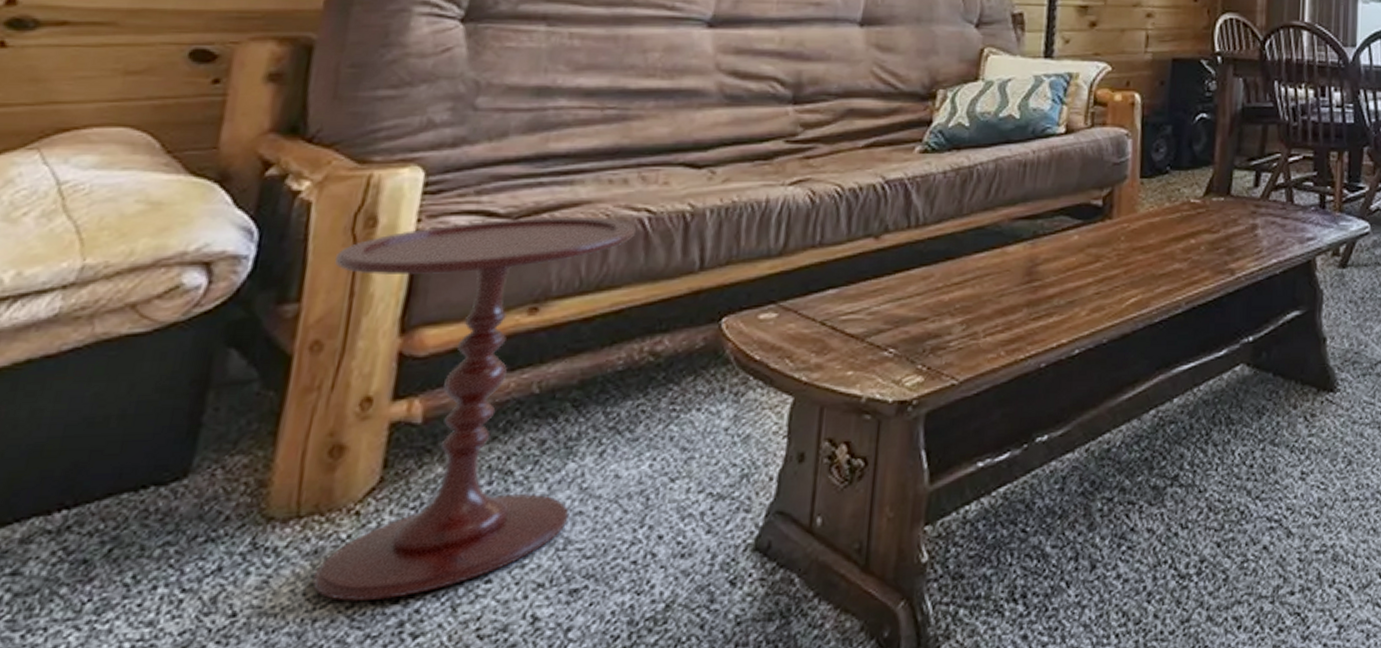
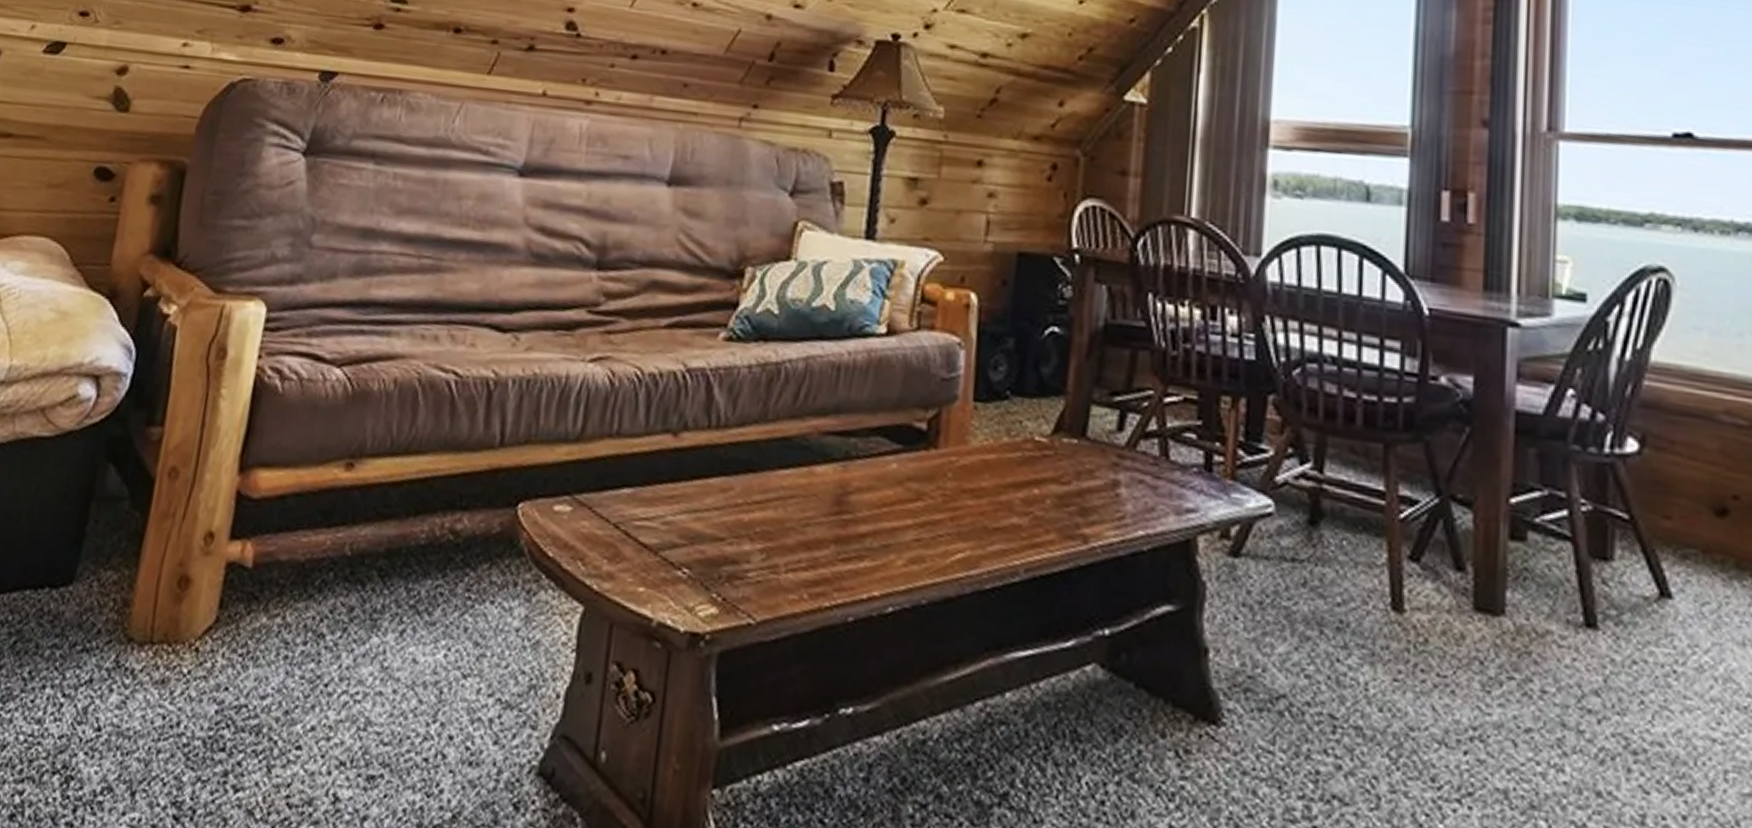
side table: present [312,216,636,602] -> none [158,364,443,746]

